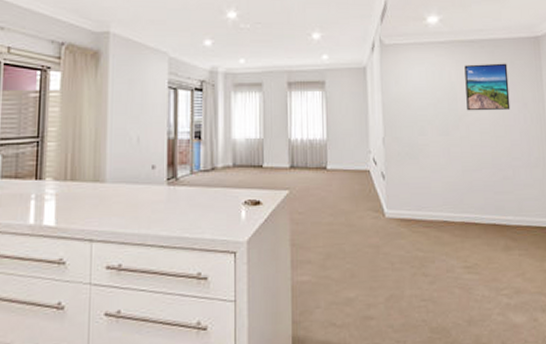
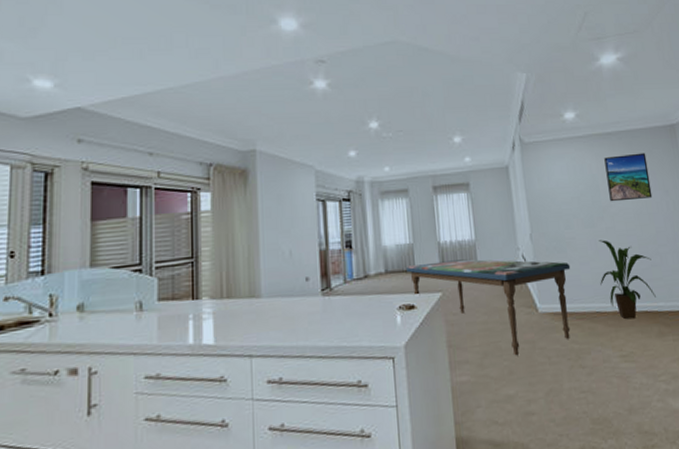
dining table: none [255,158,421,259] -> present [407,259,571,356]
house plant: none [450,149,505,231] -> present [598,240,656,320]

